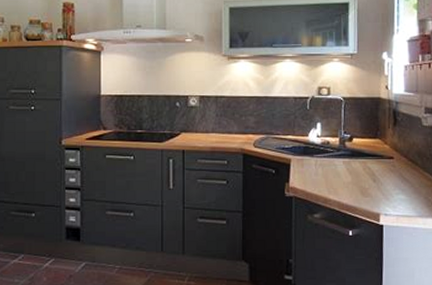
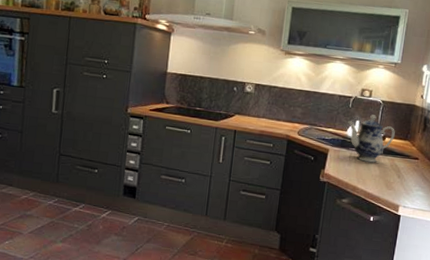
teapot: none [308,114,363,168] -> present [348,114,395,163]

